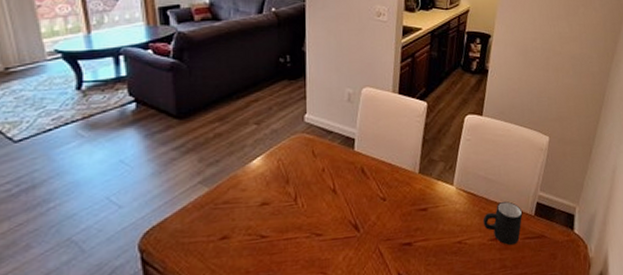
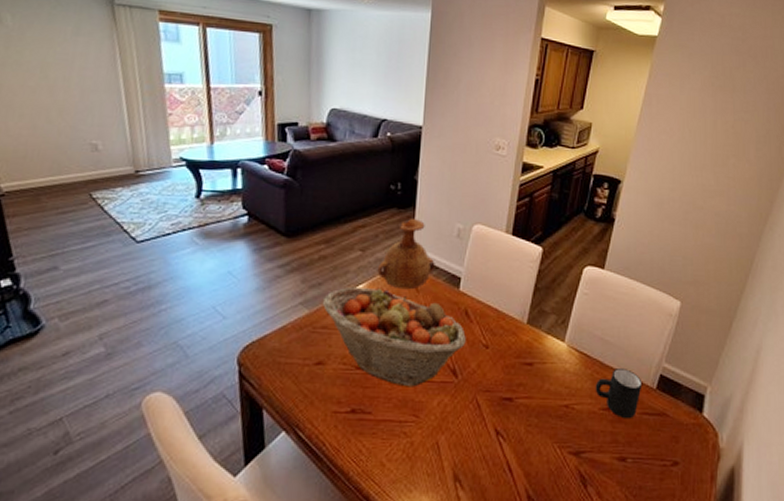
fruit basket: none [221,158,364,248] -> present [322,286,466,387]
vase: none [274,88,330,157] -> present [377,219,435,290]

